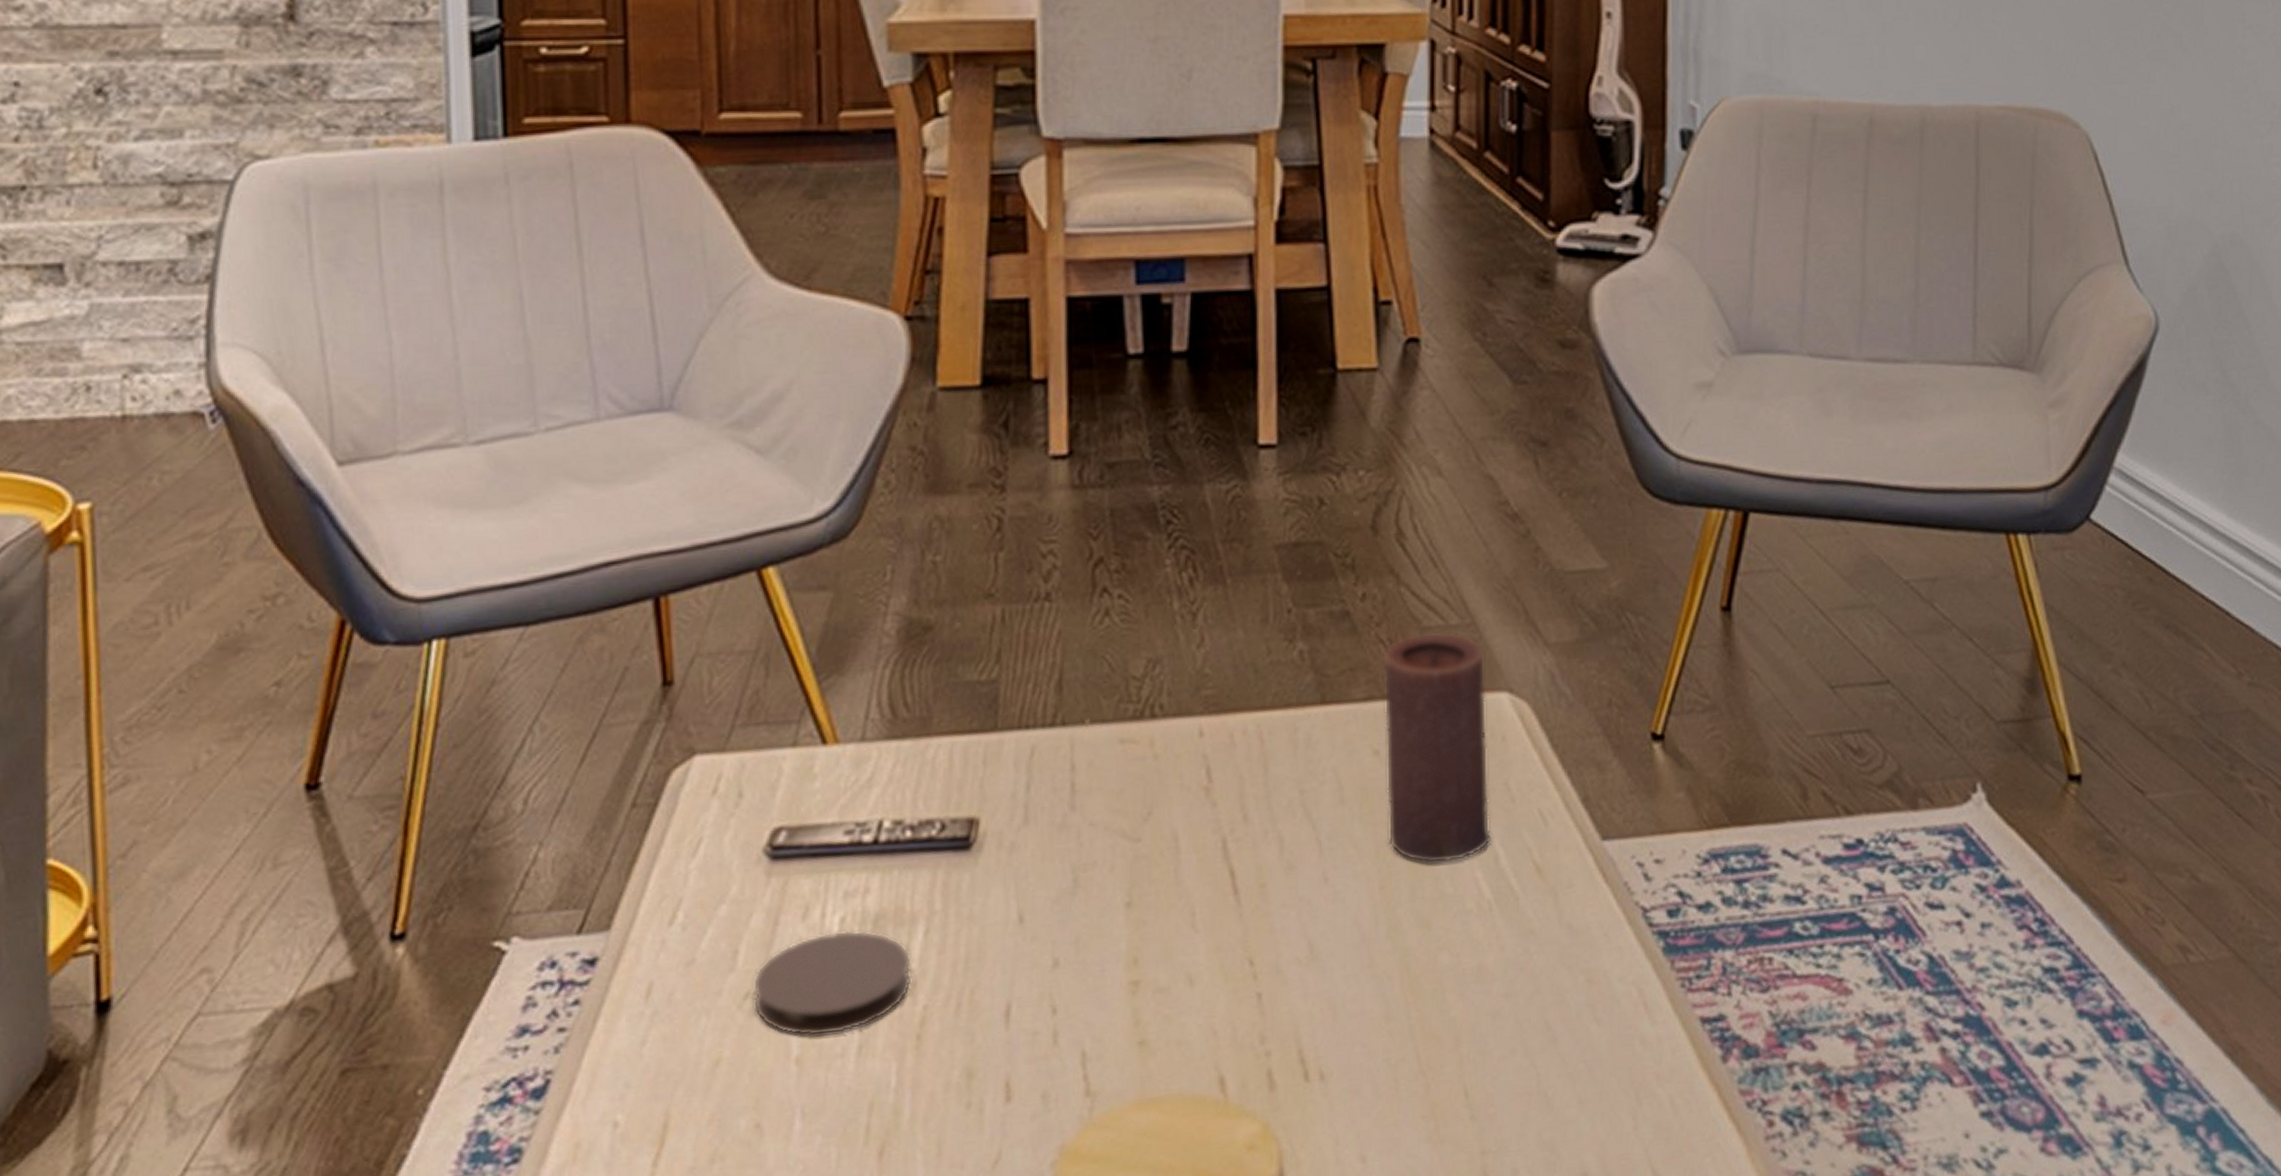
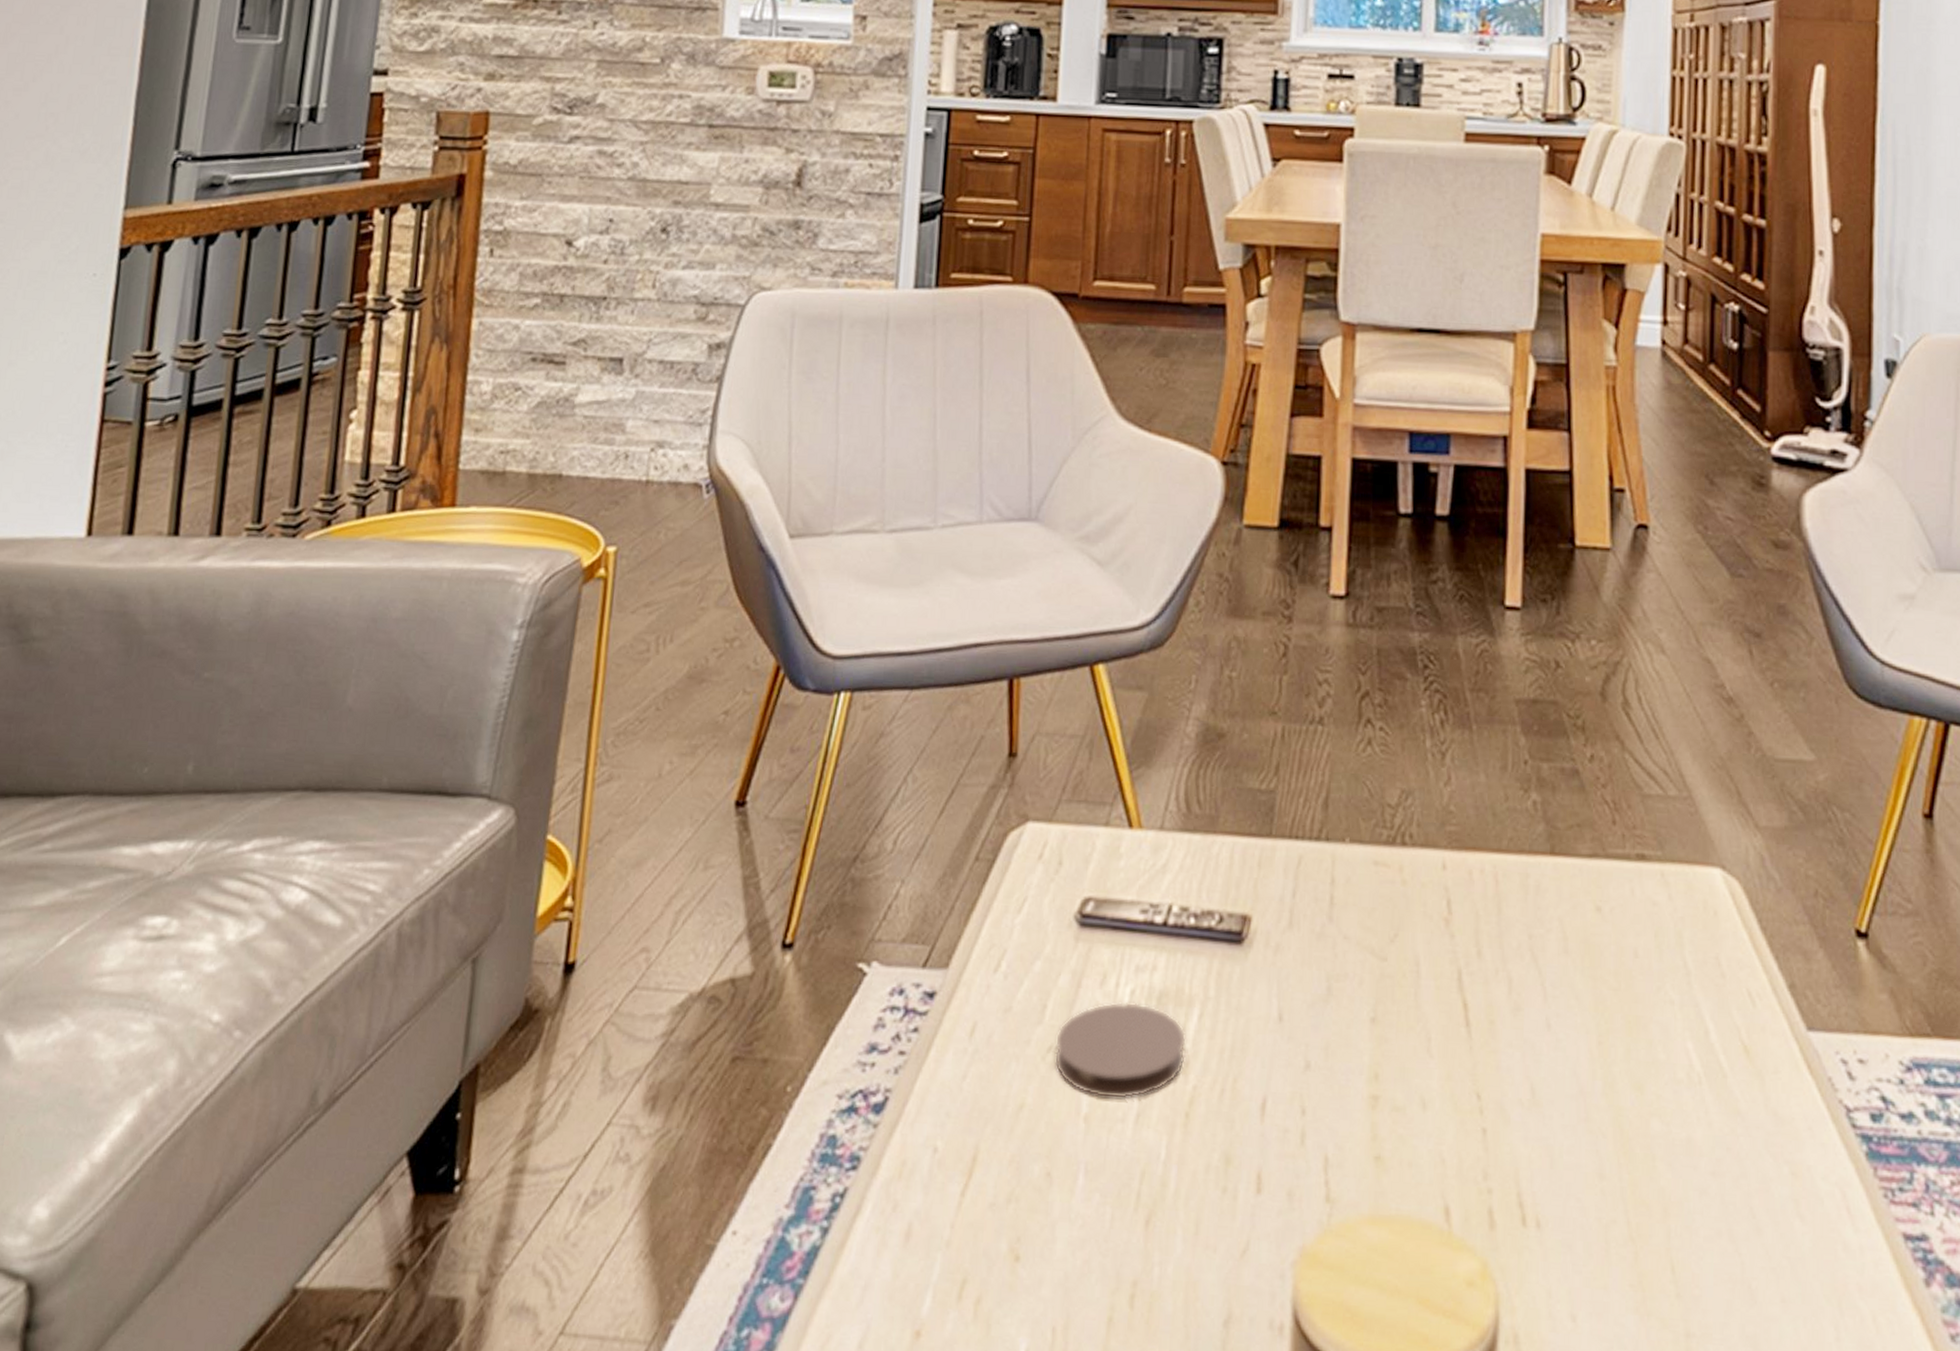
candle: present [1382,631,1492,864] -> none [1606,799,1703,1029]

